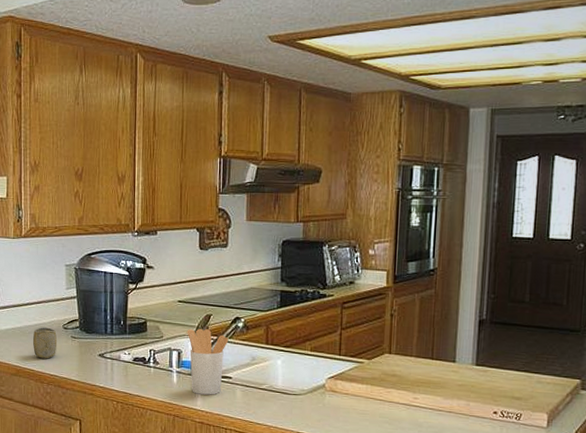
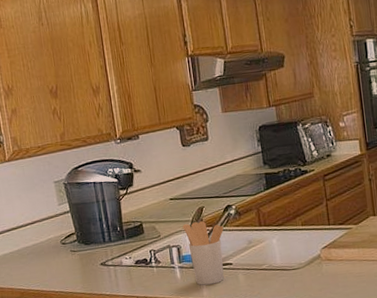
cup: present [32,327,58,359] -> none [32,245,58,278]

